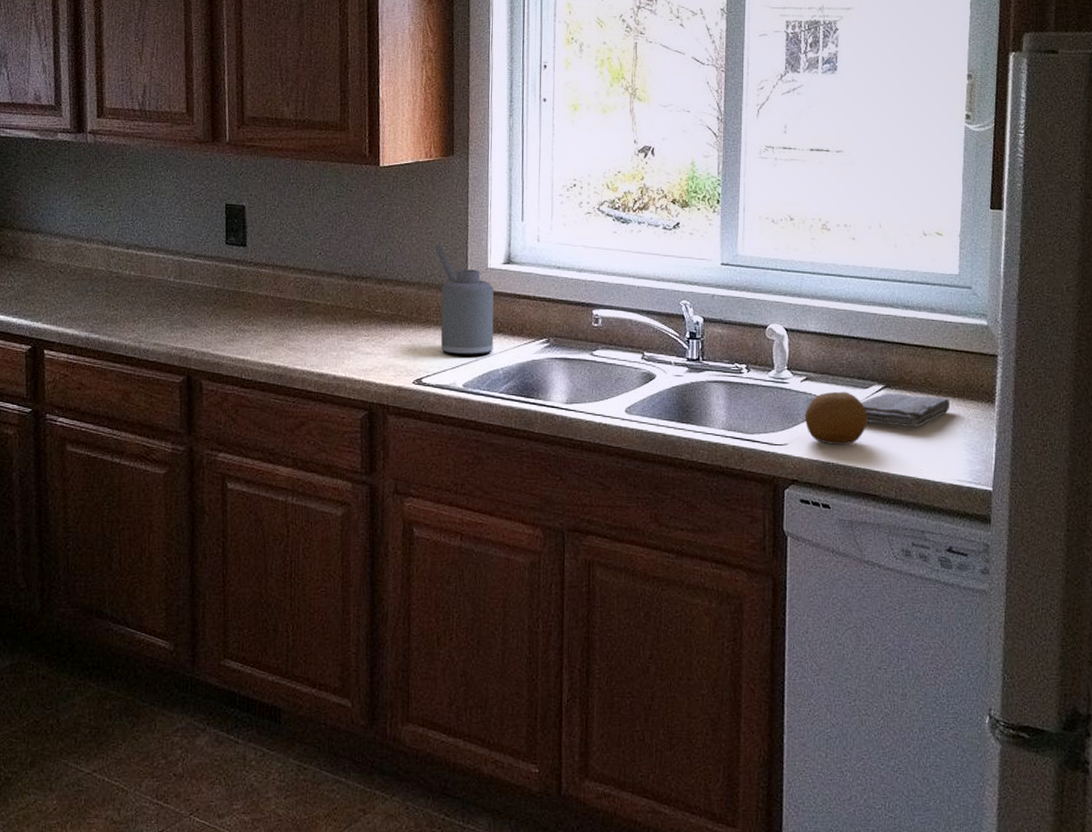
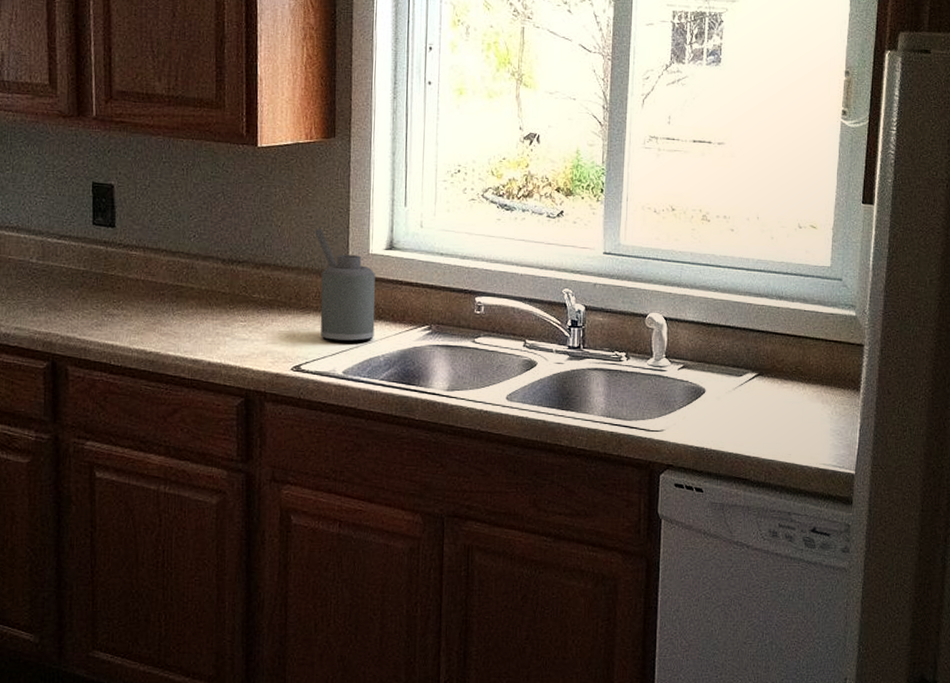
fruit: present [804,391,868,445] -> none [680,379,741,431]
washcloth: present [861,393,951,427] -> none [735,381,819,413]

